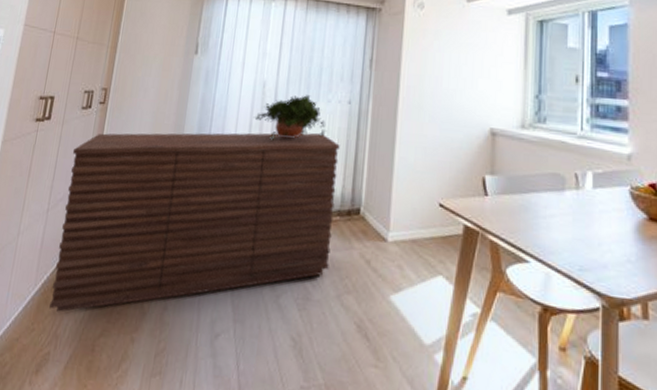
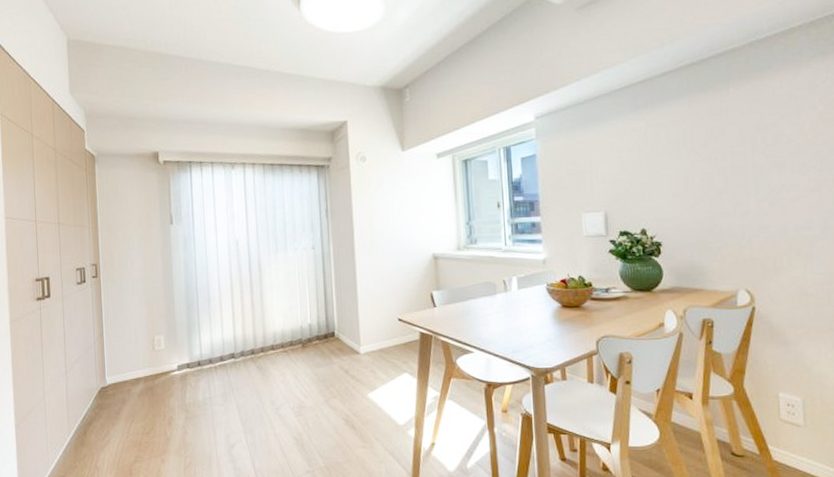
sideboard: present [49,132,340,312] -> none [77,276,316,450]
potted plant: present [253,95,327,140] -> none [232,246,298,288]

